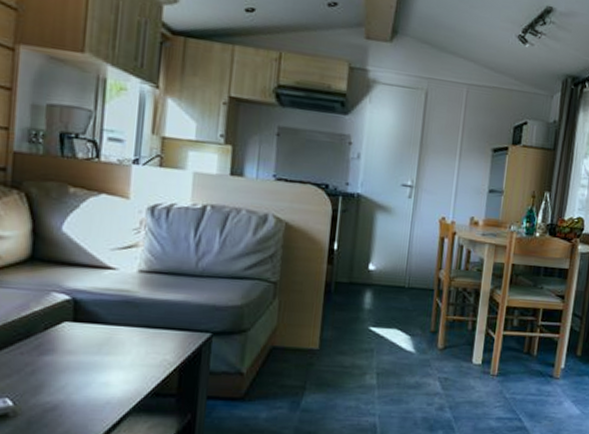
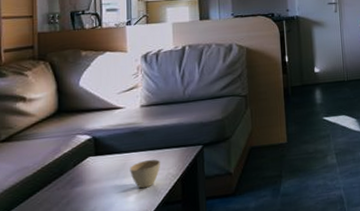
cup: none [115,338,155,372] -> present [130,159,160,189]

